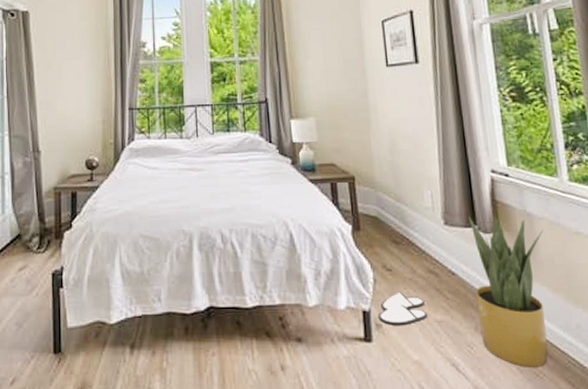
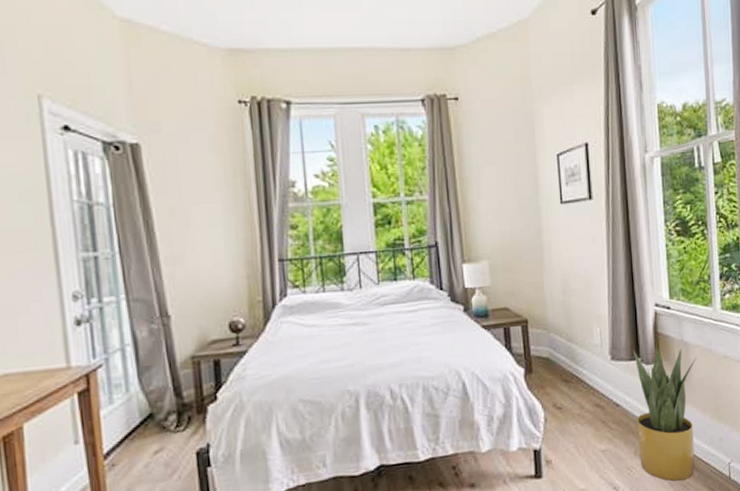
slippers: present [378,293,427,325] -> none [548,428,593,460]

